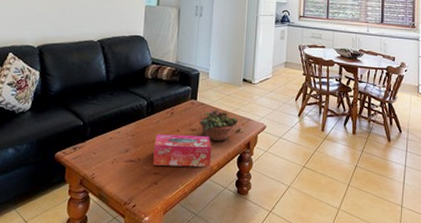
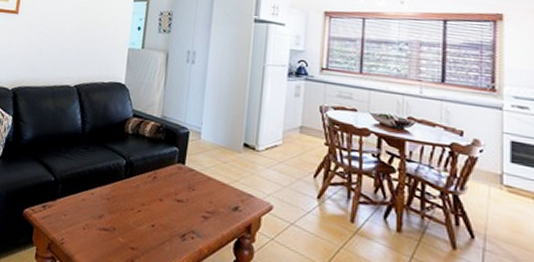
tissue box: present [153,134,212,167] -> none [130,201,202,249]
succulent planter: present [198,109,239,141] -> none [186,177,237,219]

